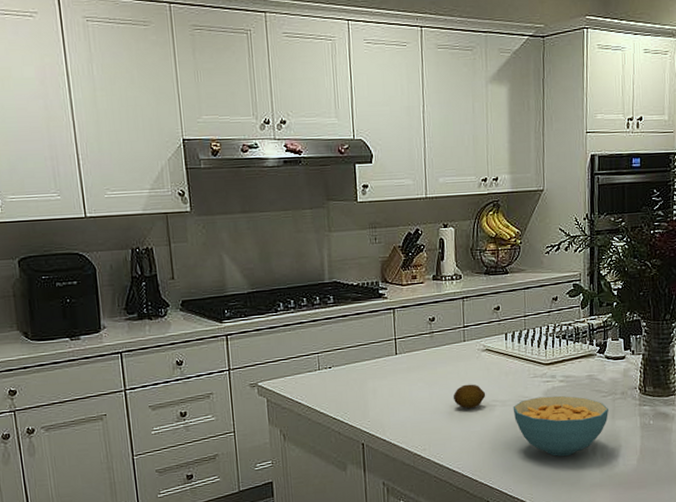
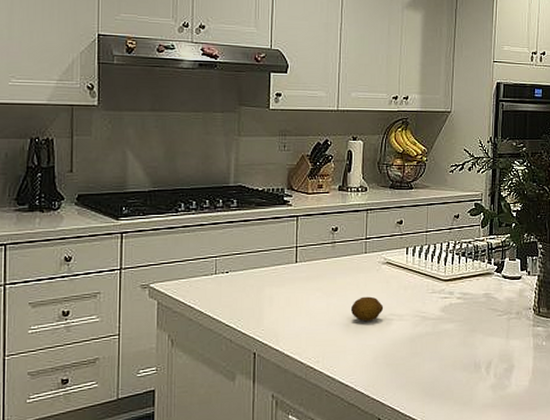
cereal bowl: present [513,395,608,457] -> none [409,312,503,375]

